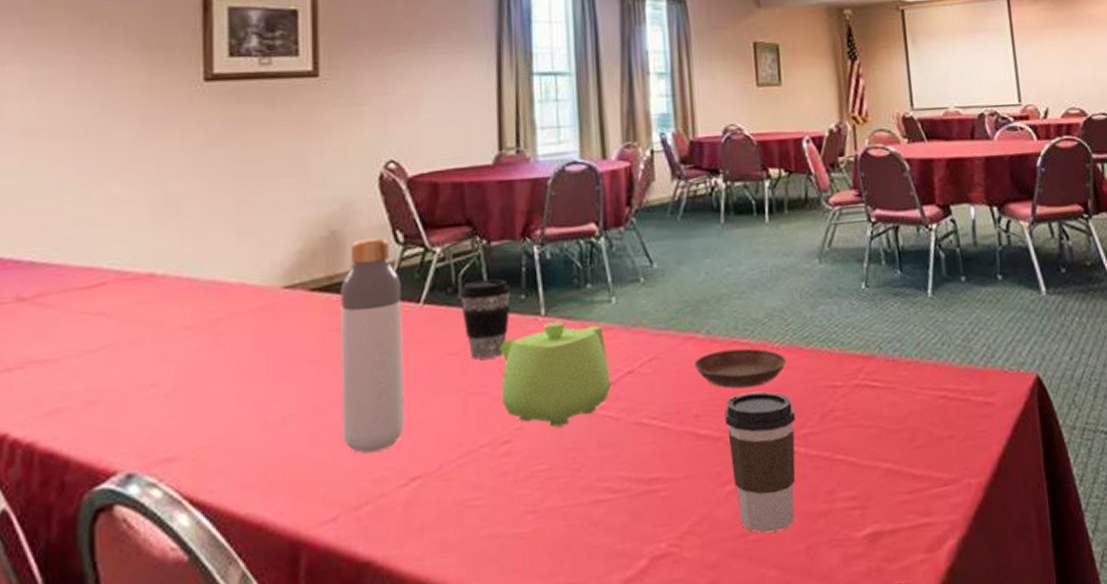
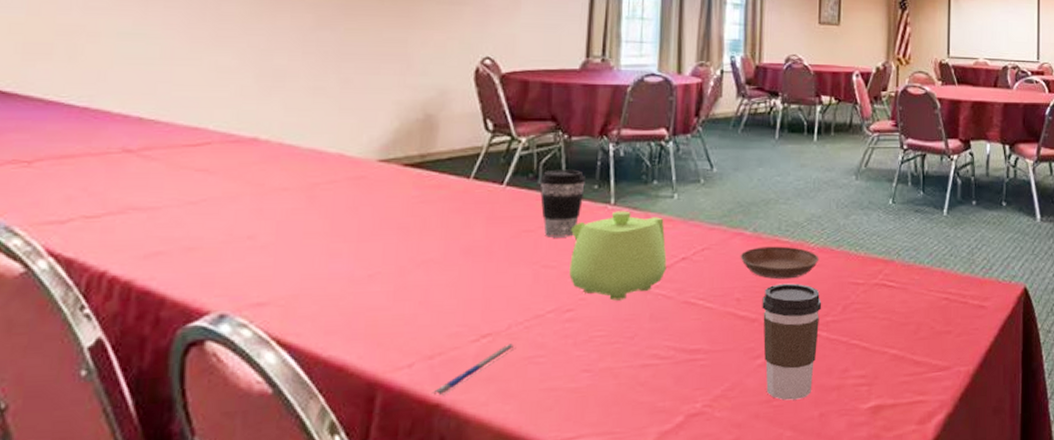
bottle: present [340,237,405,453] -> none [424,123,488,311]
pen: none [360,486,450,552] -> present [431,344,516,396]

